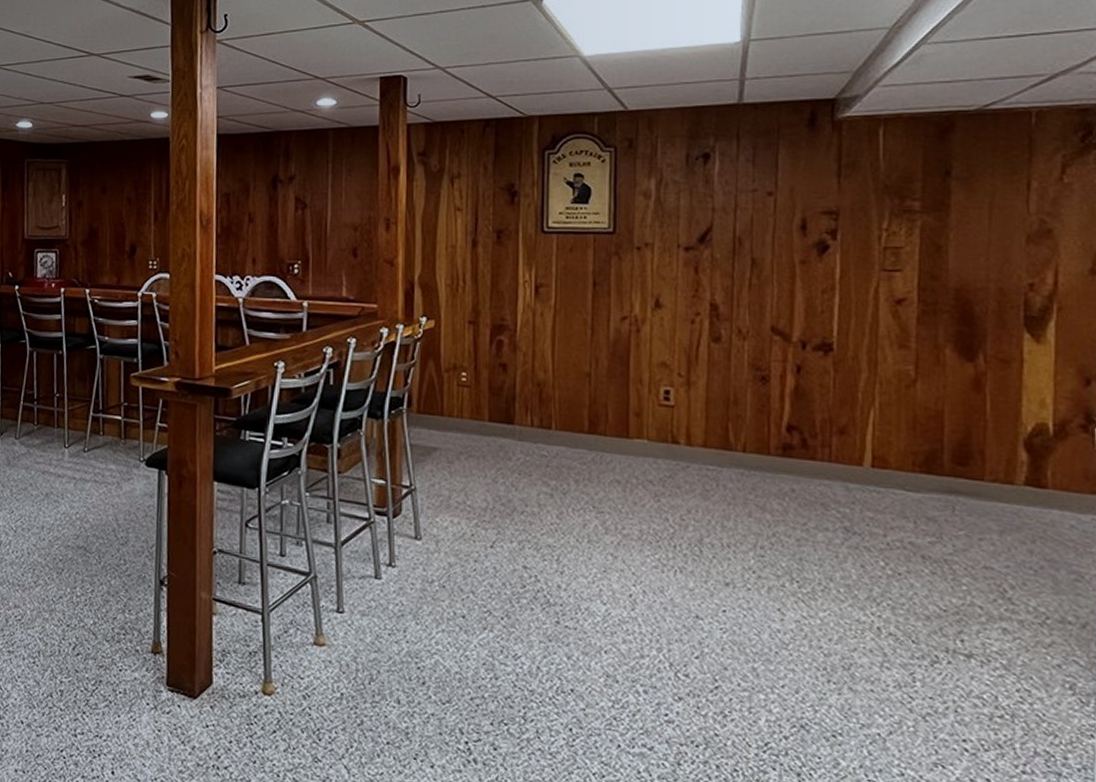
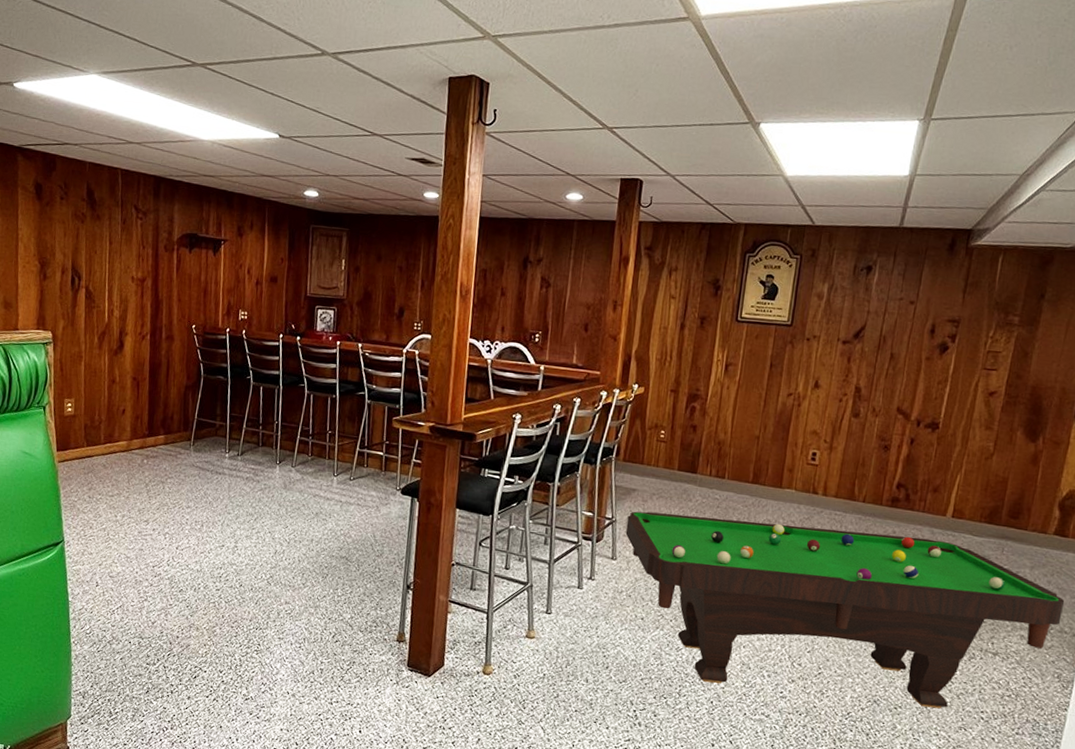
pool table: none [429,476,1060,737] -> present [625,511,1065,709]

